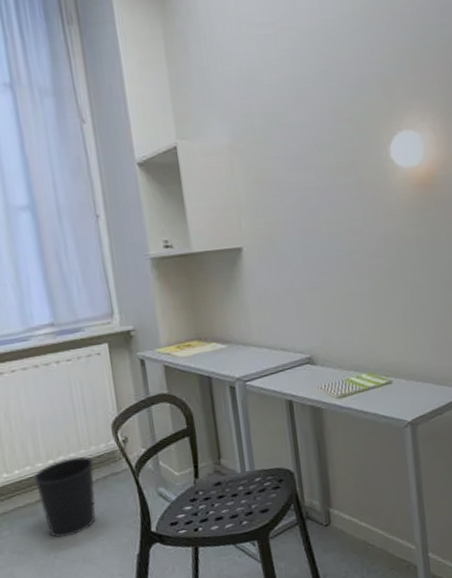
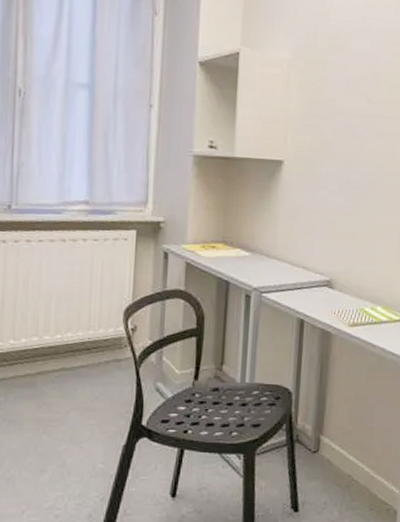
wastebasket: present [33,456,96,538] -> none [38,336,99,415]

